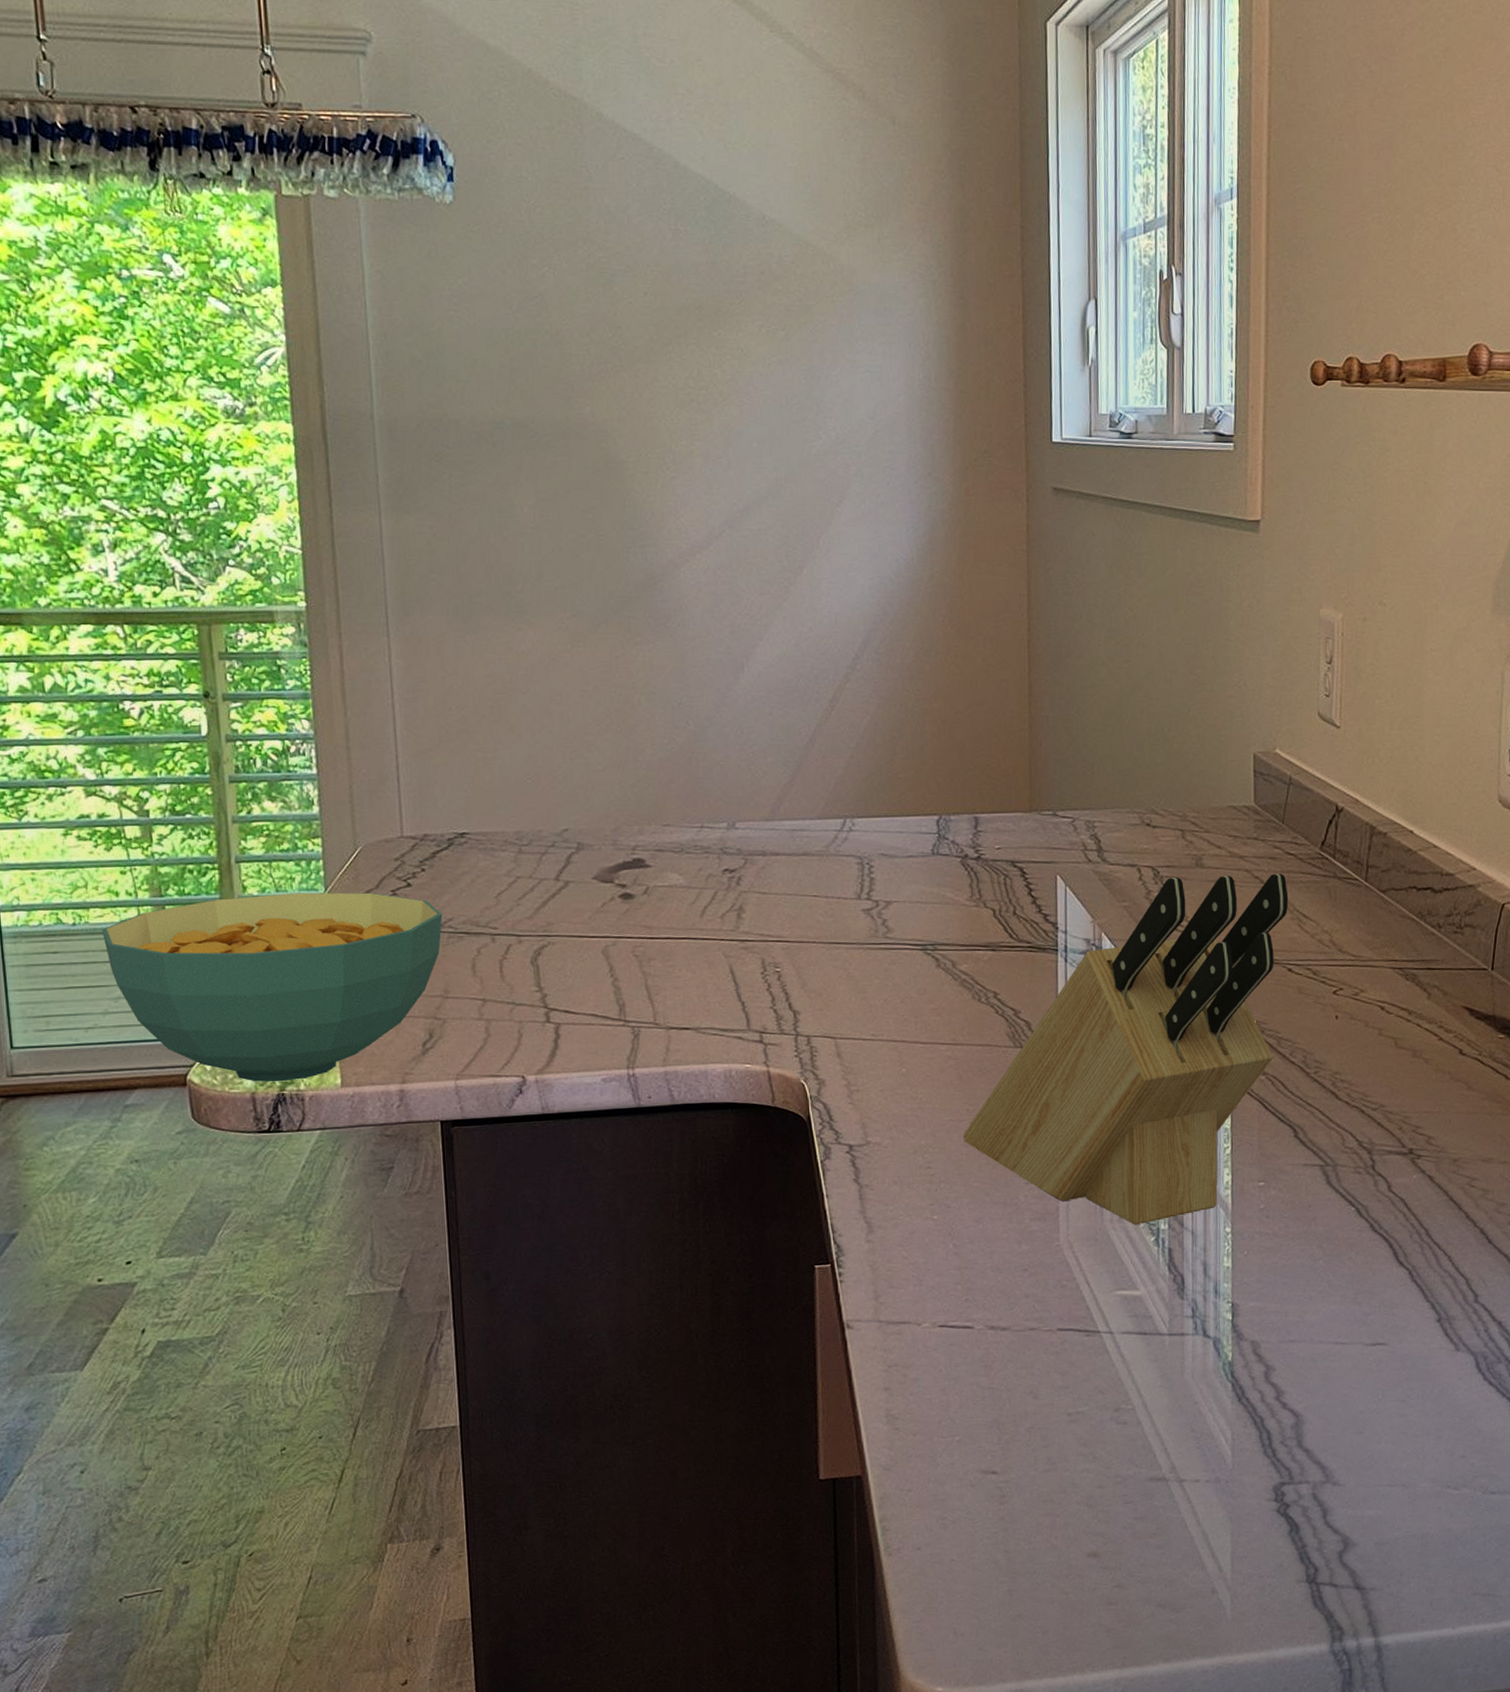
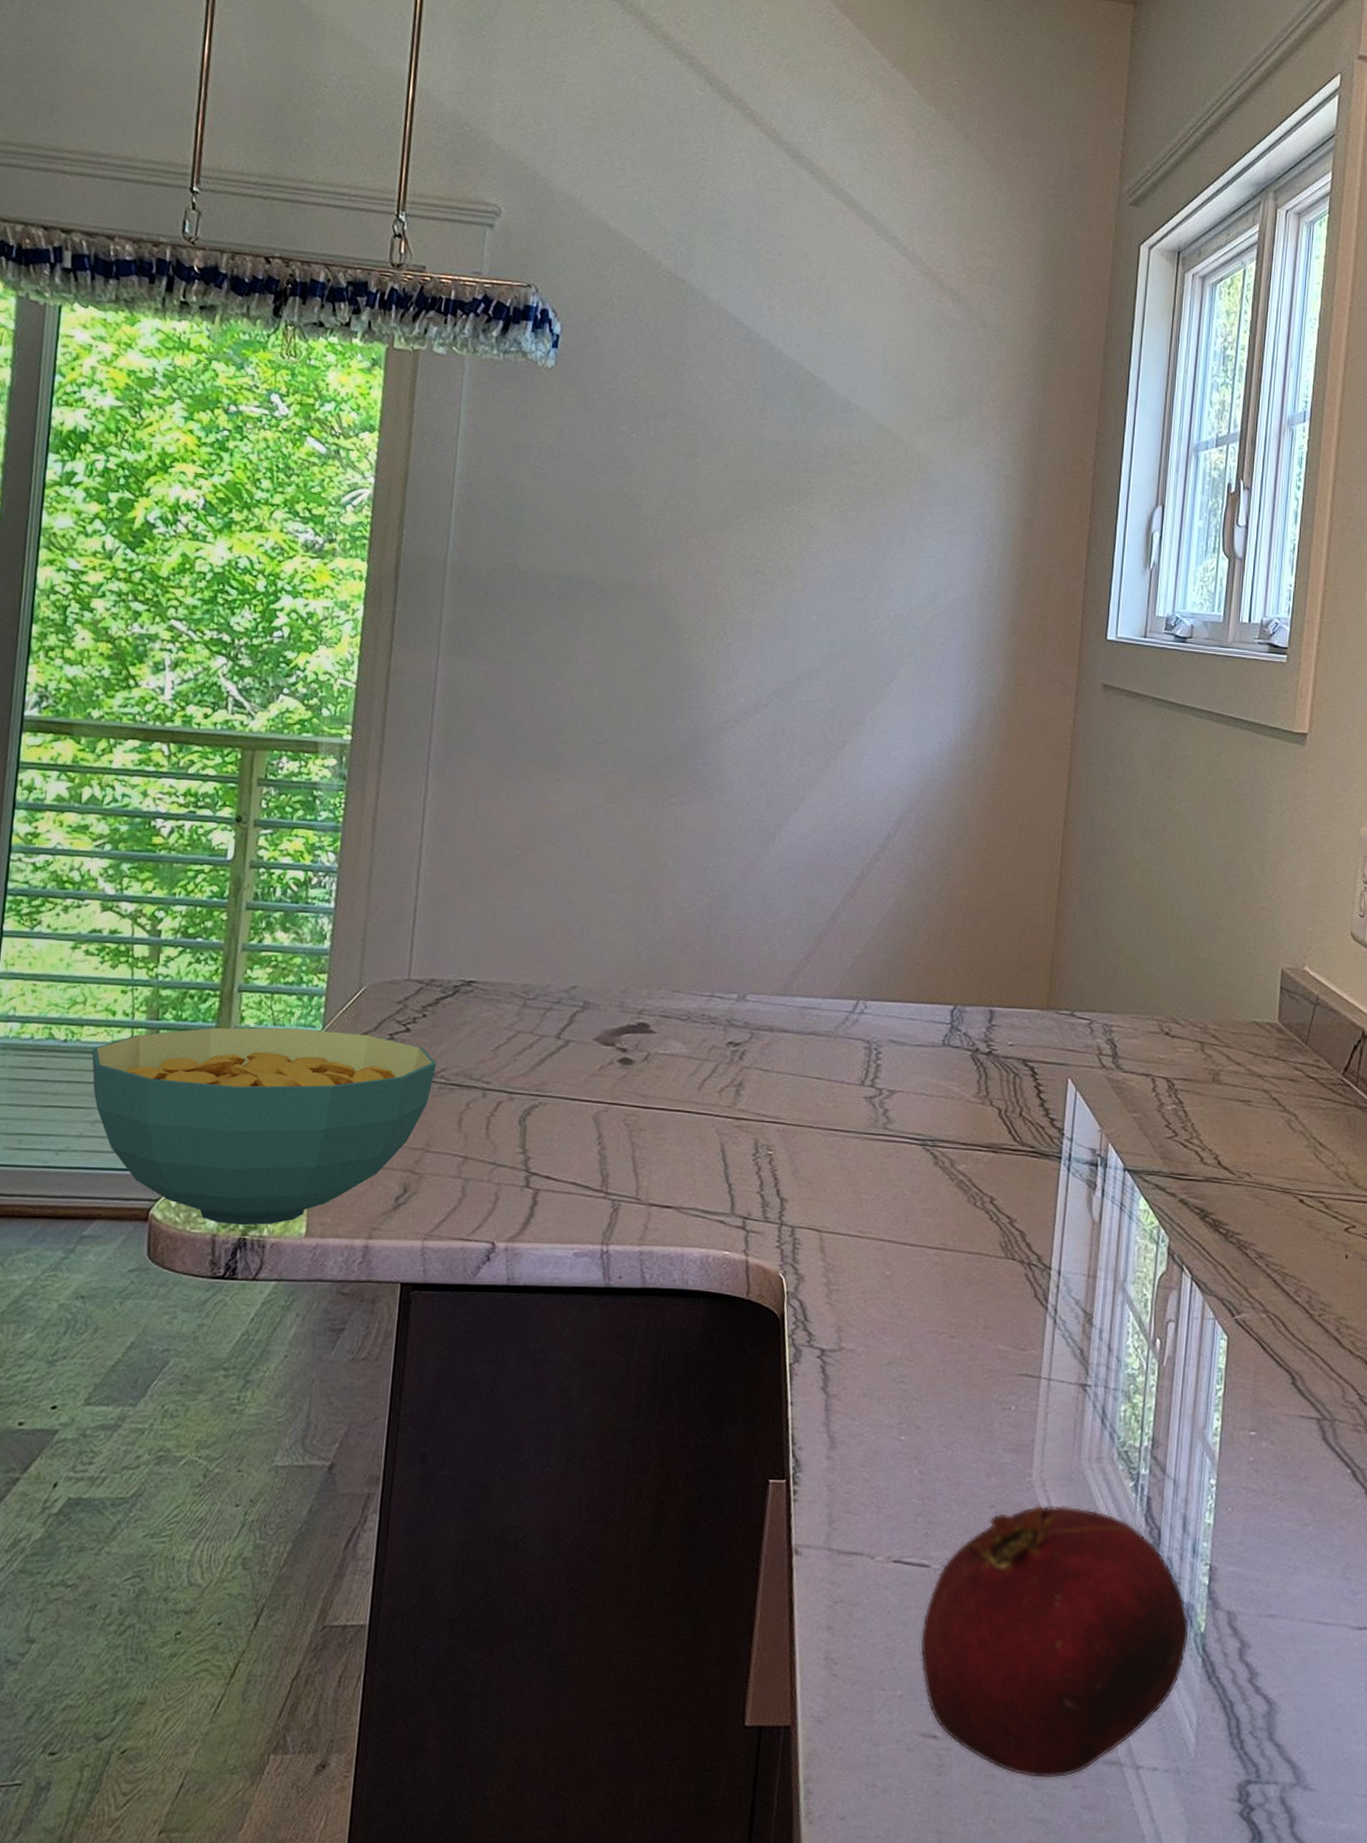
knife block: present [962,873,1289,1226] -> none [941,1091,1306,1467]
fruit: none [972,1263,1218,1498] -> present [921,1505,1190,1778]

